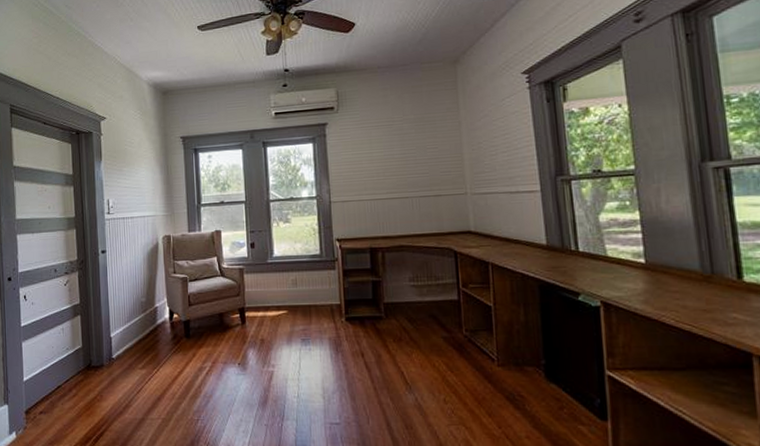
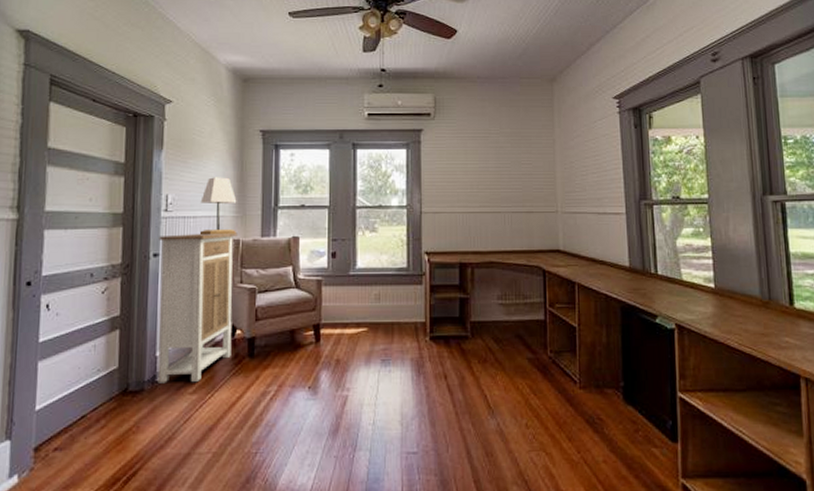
cabinet: none [105,229,171,360] -> present [157,232,238,384]
lamp: none [135,181,167,233] -> present [199,177,237,236]

